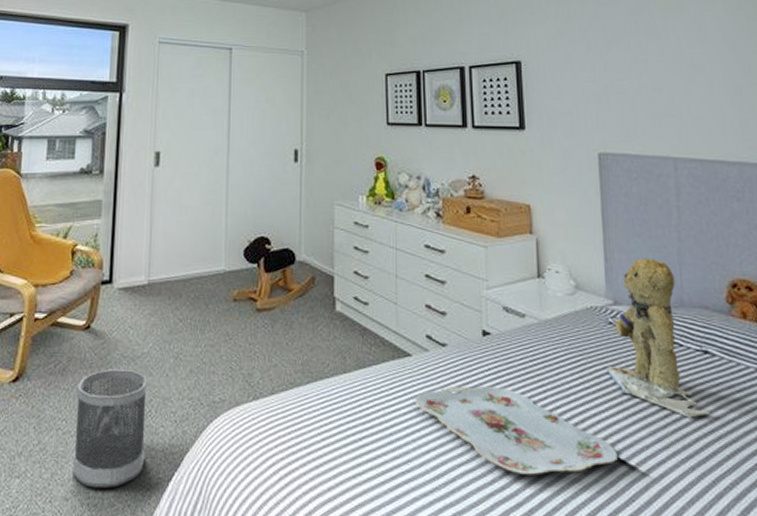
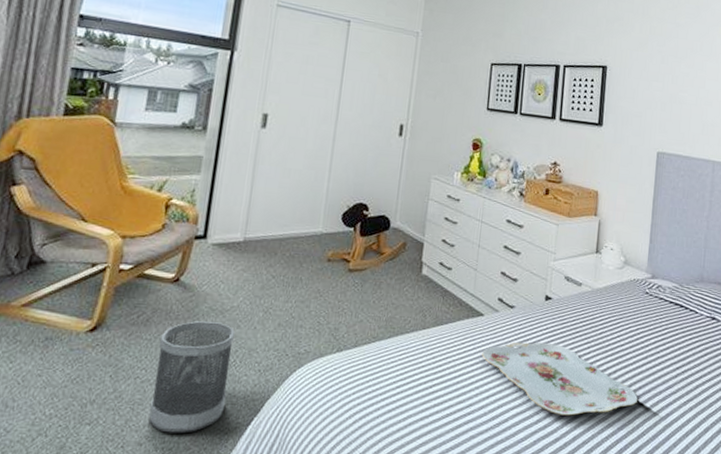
teddy bear: present [606,258,710,418] -> none [638,241,709,370]

